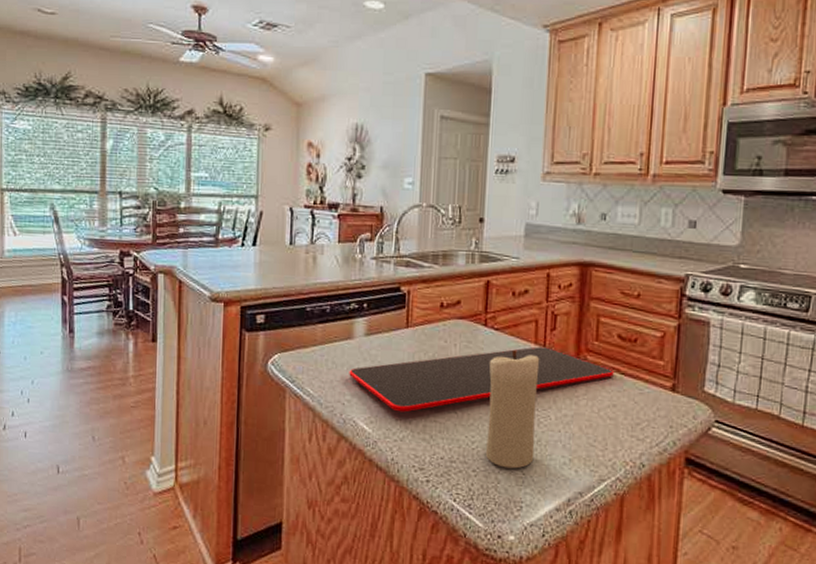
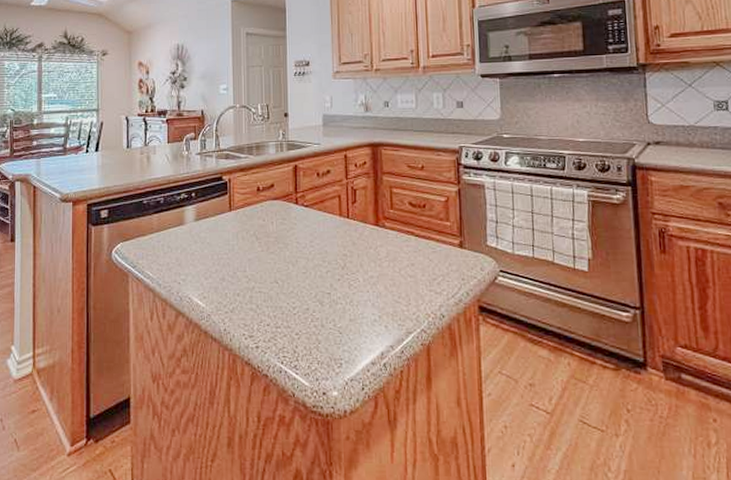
cutting board: present [349,346,614,413] -> none [183,218,409,286]
candle: present [485,349,540,469] -> none [302,222,348,329]

